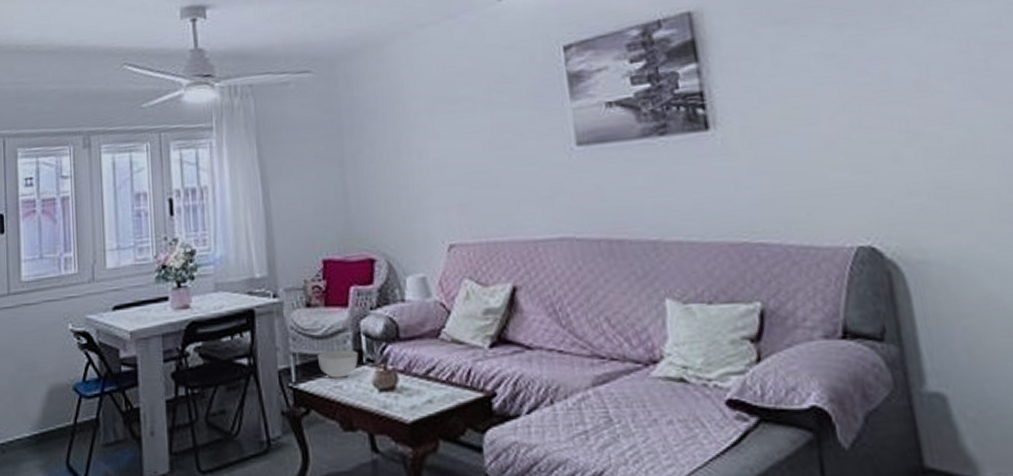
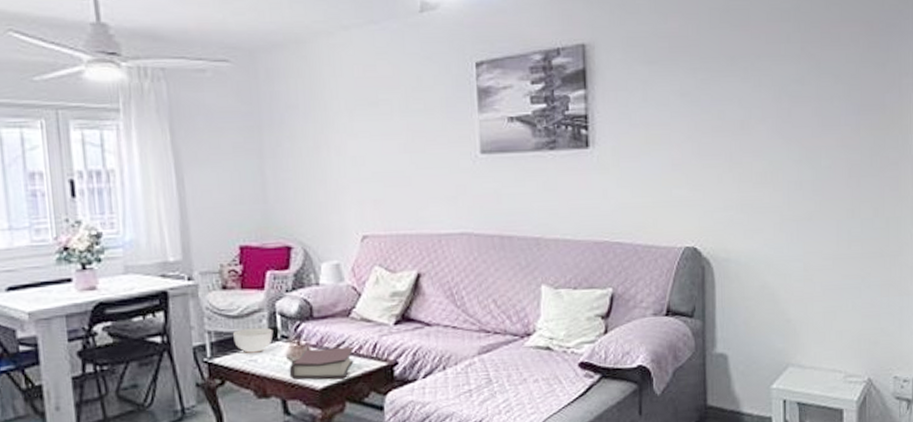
hardback book: none [375,373,446,412] -> present [289,346,355,380]

